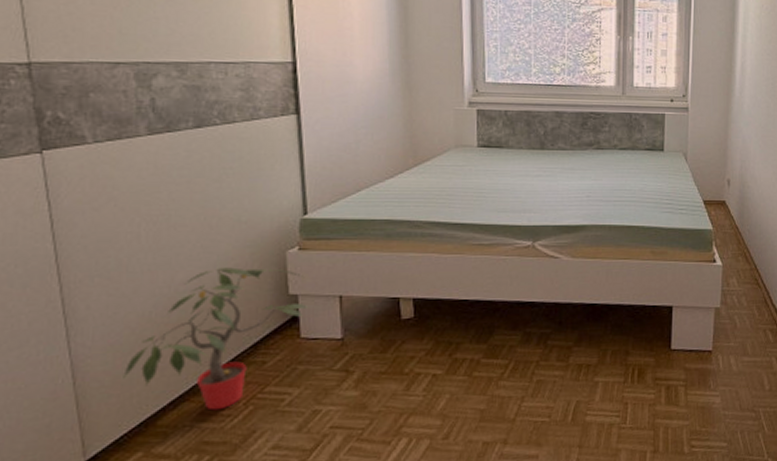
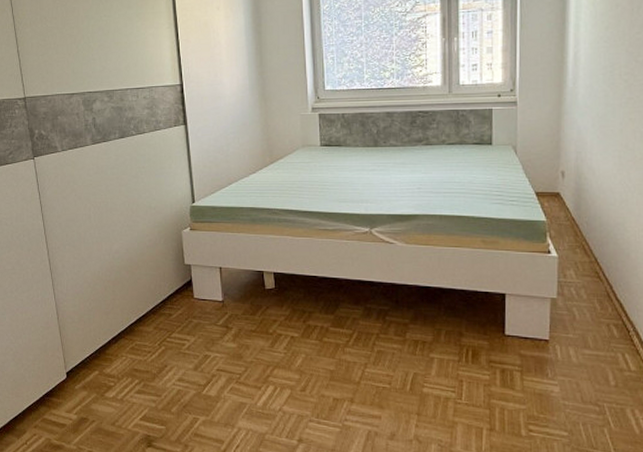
potted plant: present [123,267,307,411] -> none [85,242,198,347]

